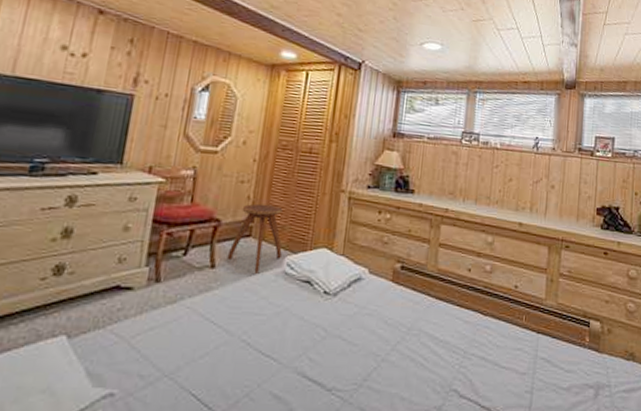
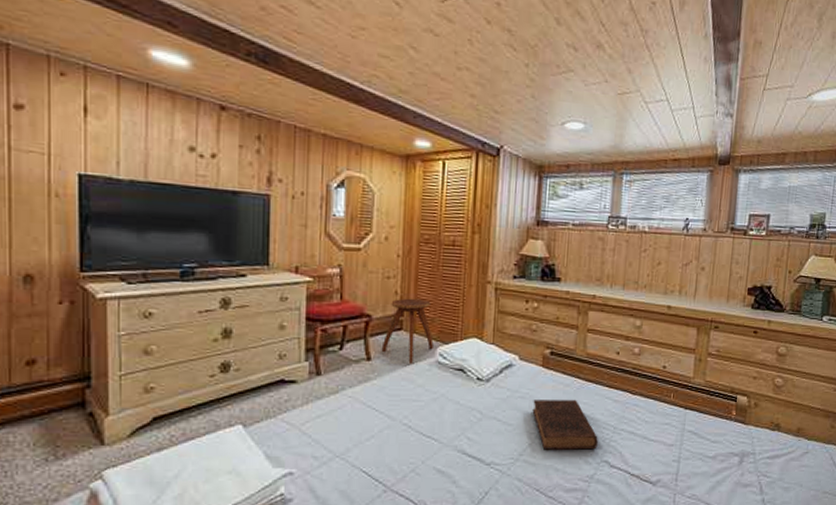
book: none [379,318,448,376] -> present [532,399,598,450]

